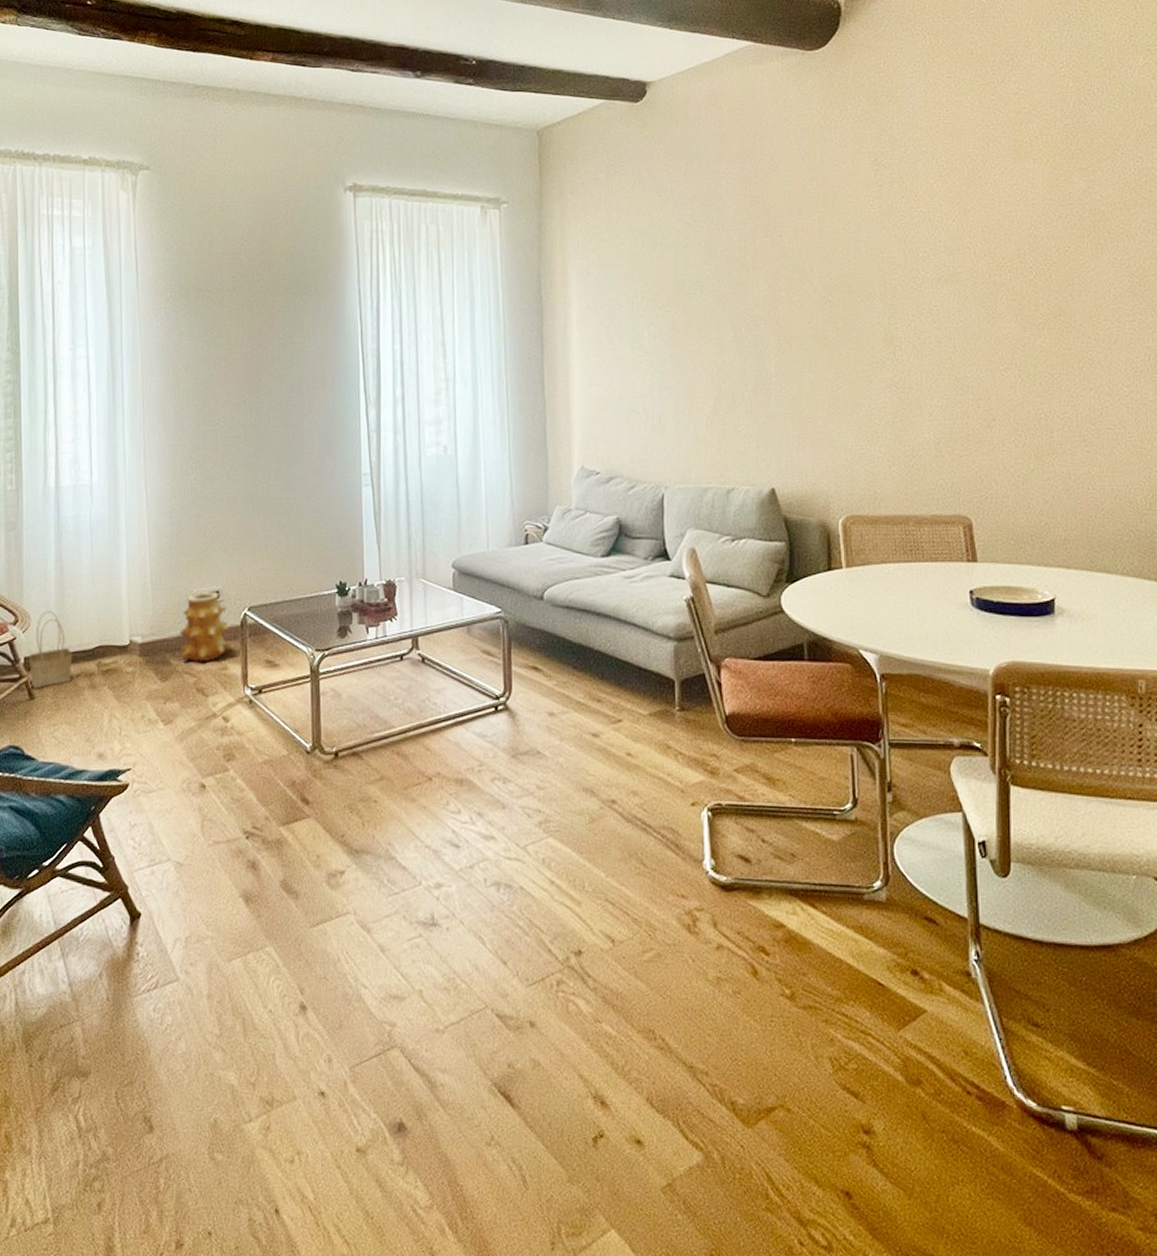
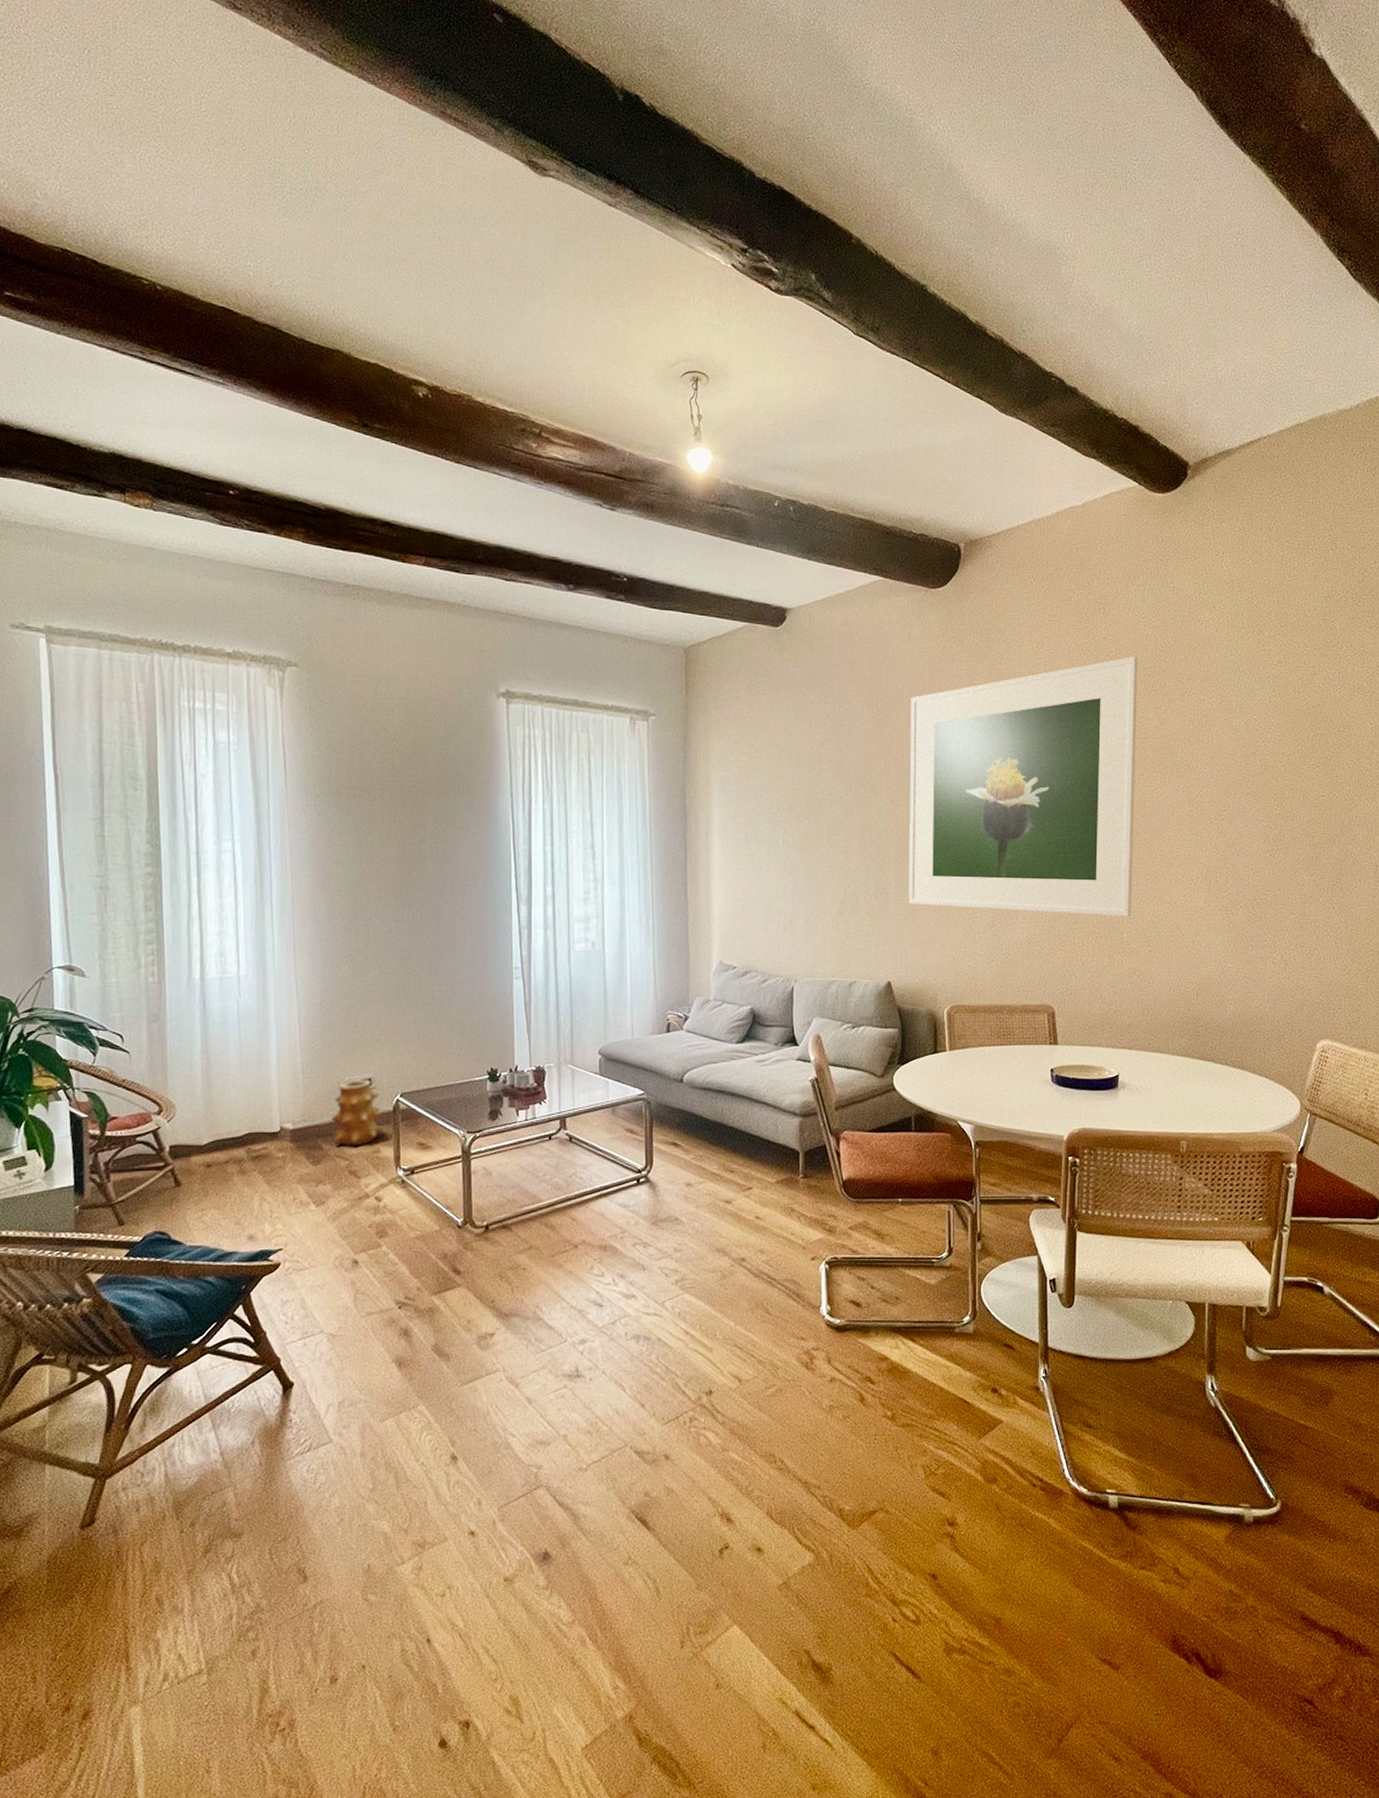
basket: present [28,611,73,689] -> none [174,1100,221,1176]
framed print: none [788,112,1063,412] -> present [908,656,1138,917]

